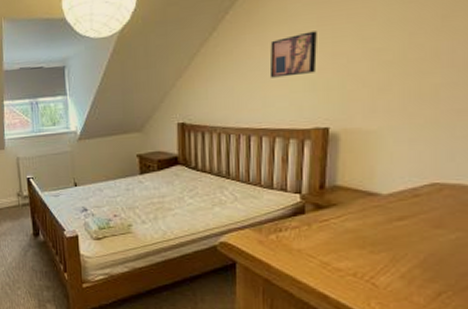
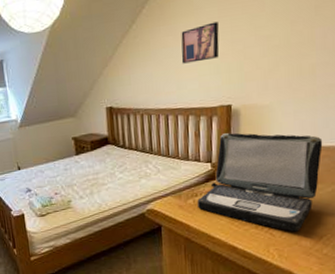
laptop: none [281,160,446,285] -> present [197,133,323,232]

